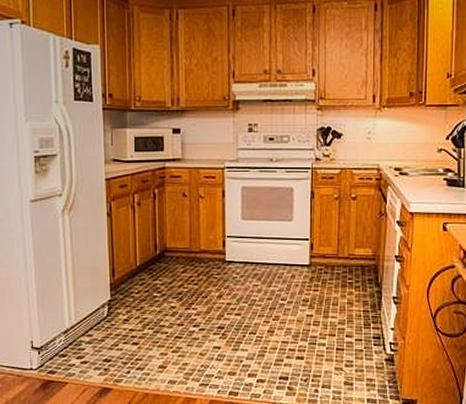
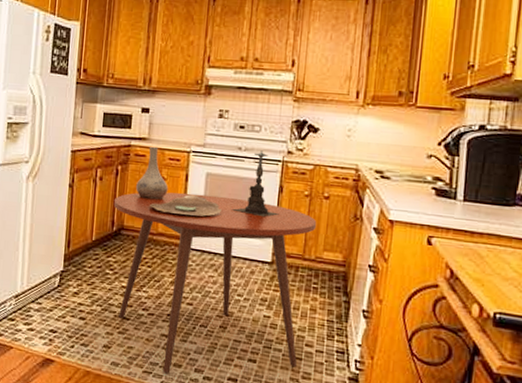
dining table: none [154,208,347,382] -> present [113,192,317,373]
vase: none [175,166,207,219] -> present [136,146,168,200]
decorative bowl: none [189,210,259,231] -> present [149,194,222,217]
candle holder: none [268,160,313,224] -> present [231,150,279,217]

